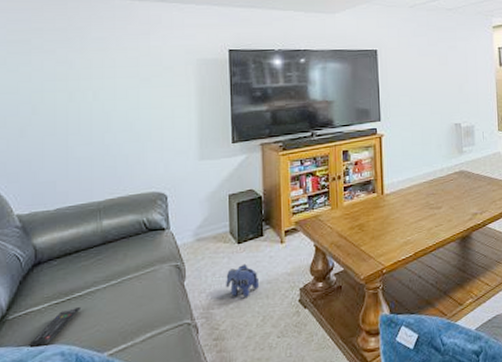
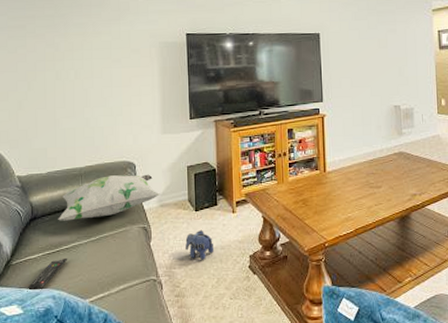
decorative pillow: none [69,205,198,265] -> present [58,174,161,221]

